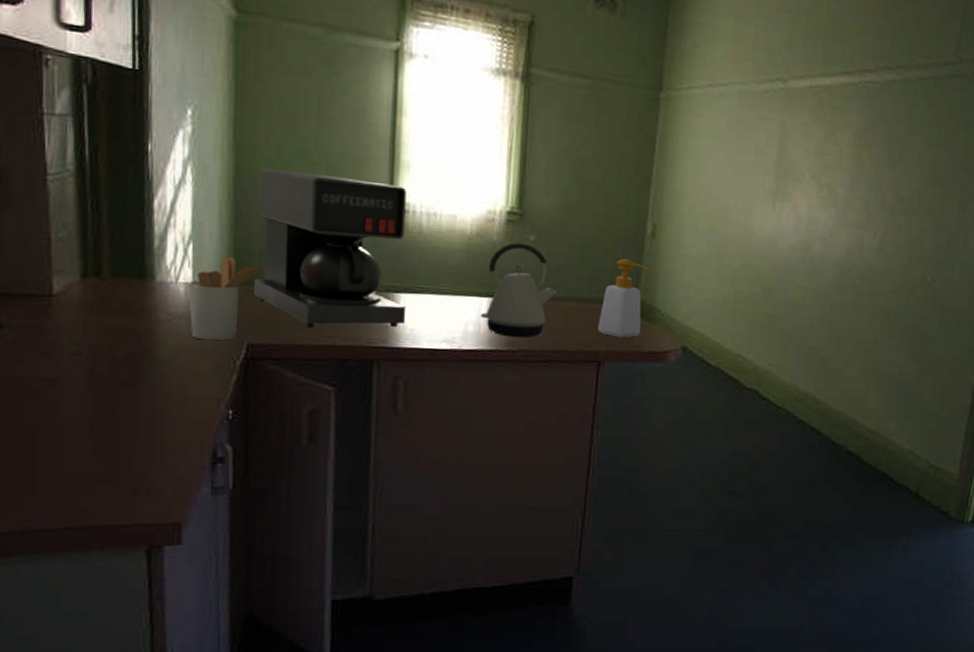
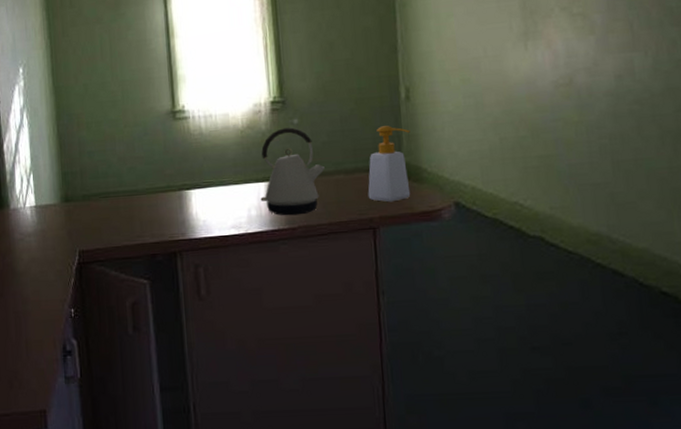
utensil holder: present [187,256,265,340] -> none [32,179,85,251]
coffee maker: present [254,168,407,328] -> none [73,97,198,231]

